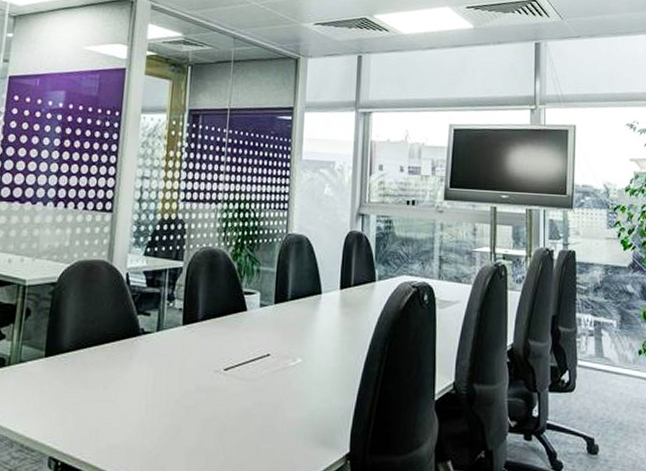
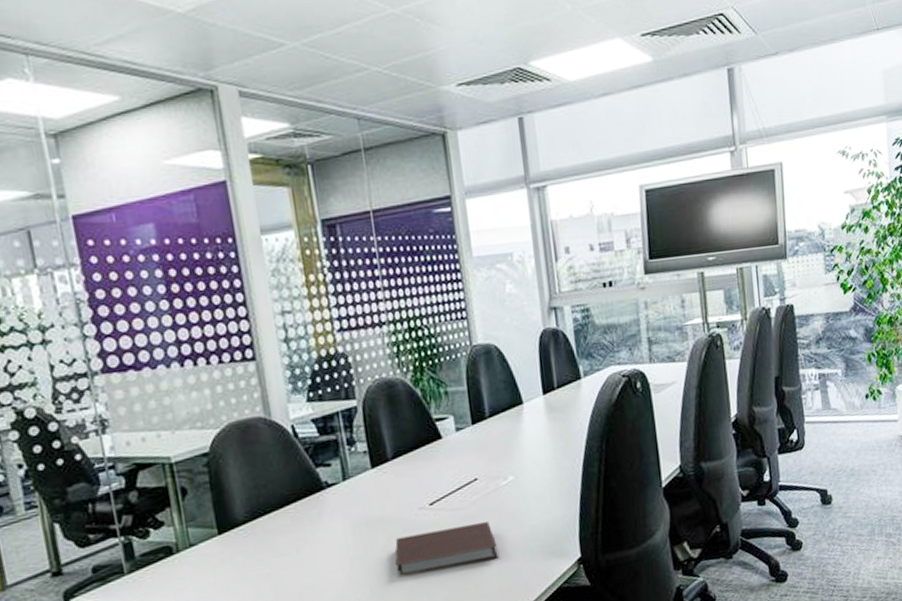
notebook: none [183,395,276,436] -> present [394,522,499,576]

